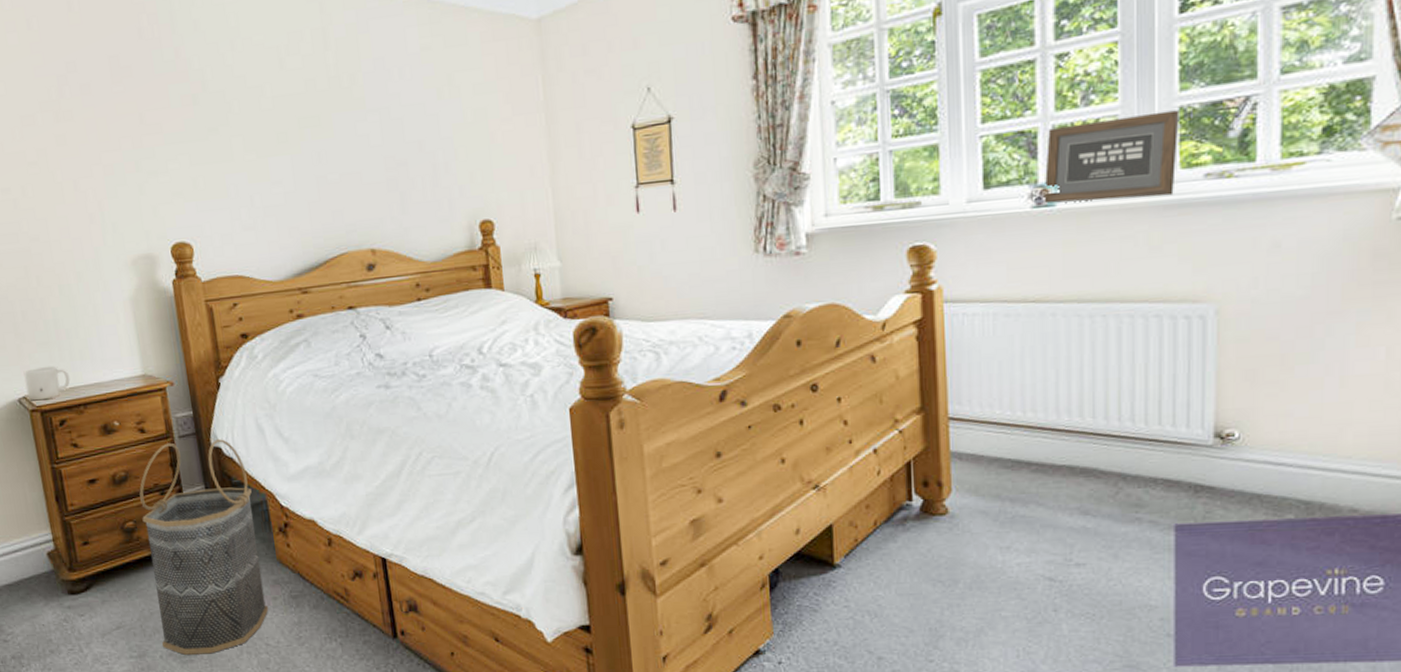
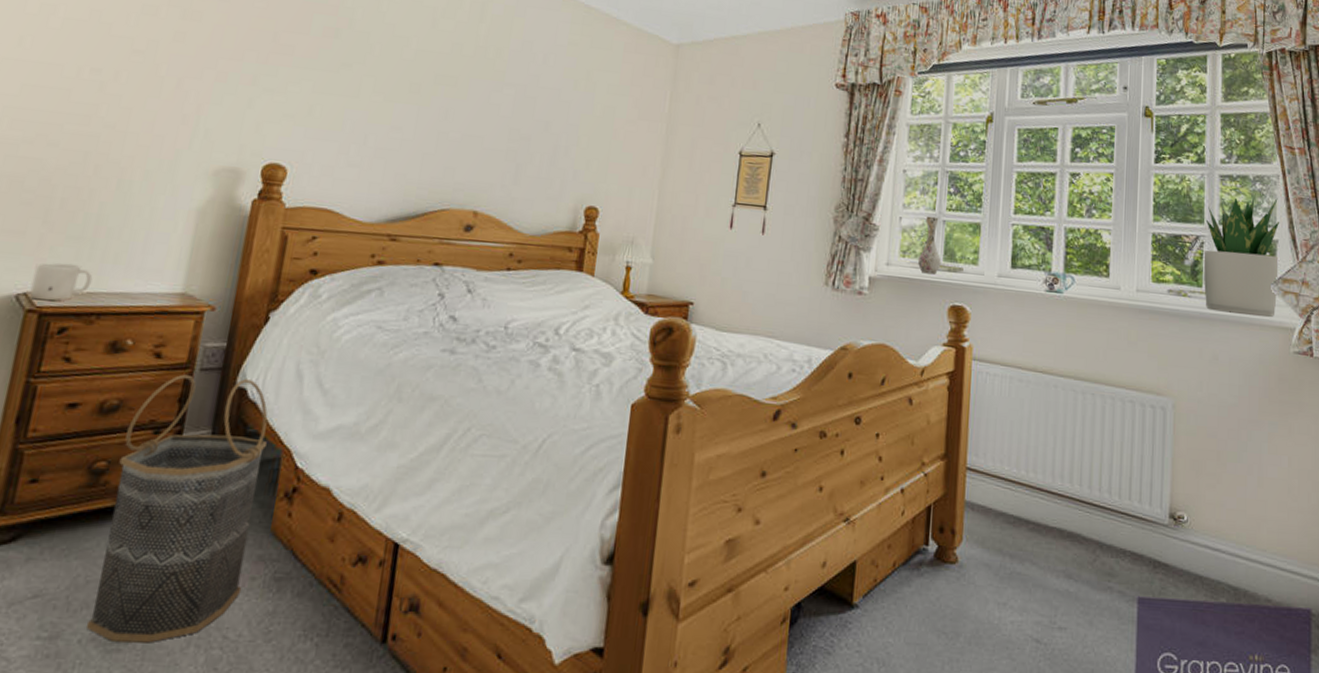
vase: none [862,148,893,217] -> present [917,216,941,275]
picture frame: present [1044,110,1180,204] -> none [1054,229,1153,302]
planter: none [1258,17,1379,188] -> present [1204,194,1280,318]

